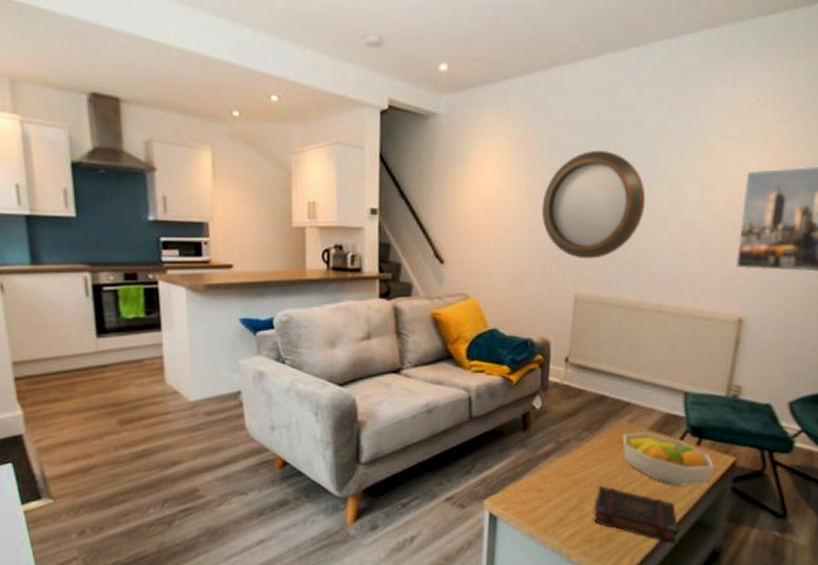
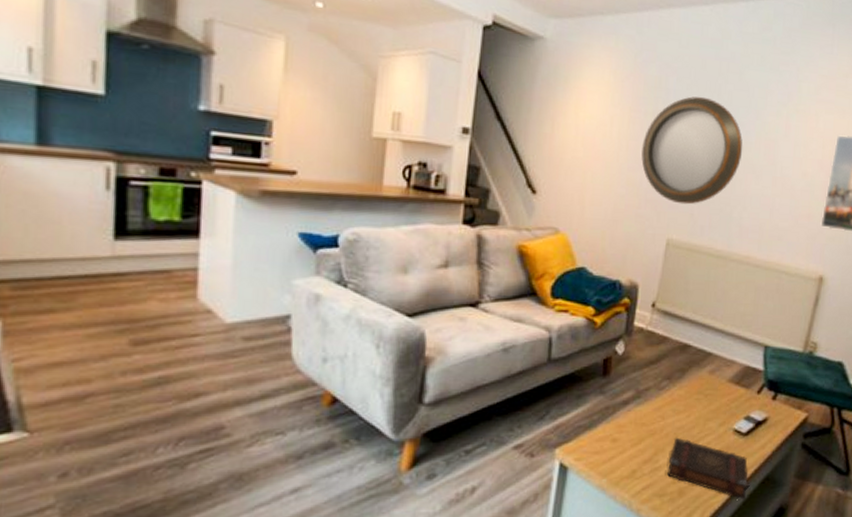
fruit bowl: present [622,432,714,486] -> none [701,384,787,441]

